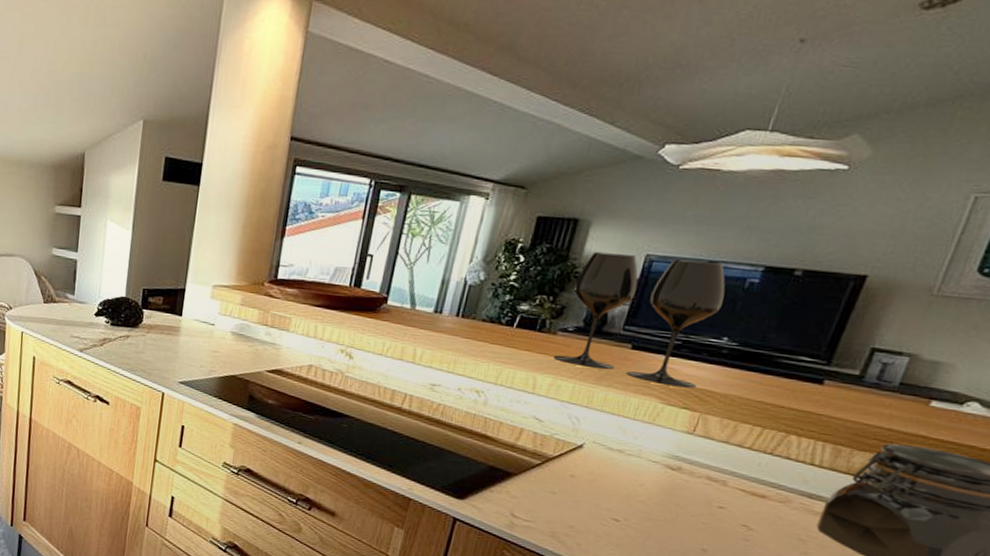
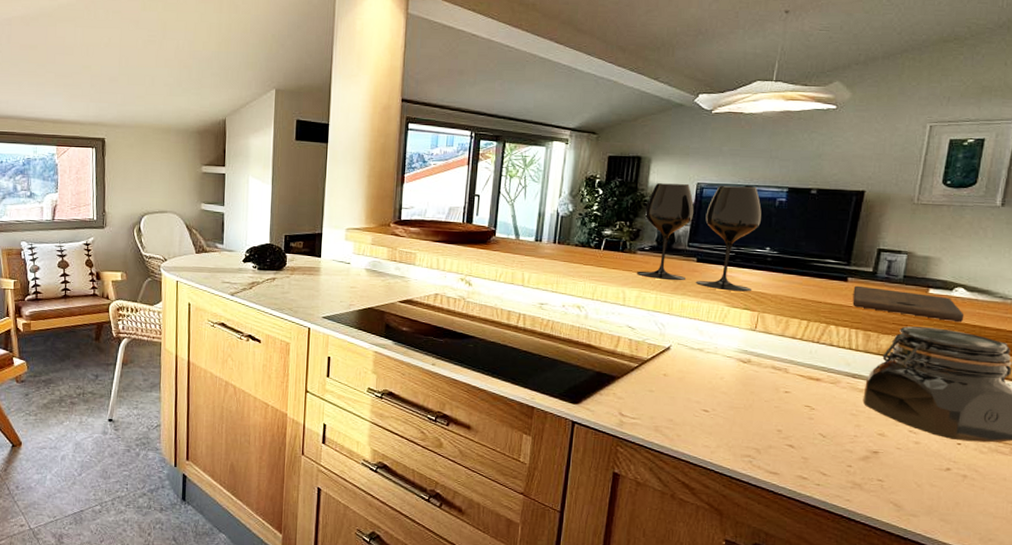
cutting board: none [824,390,973,443] -> present [852,285,964,322]

